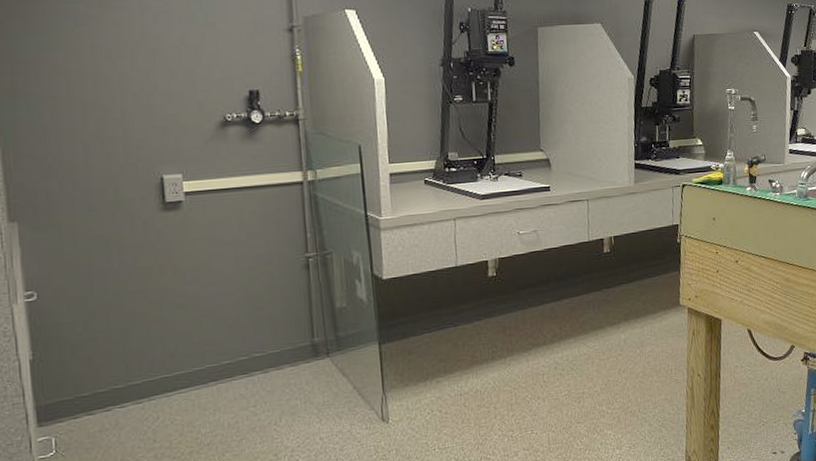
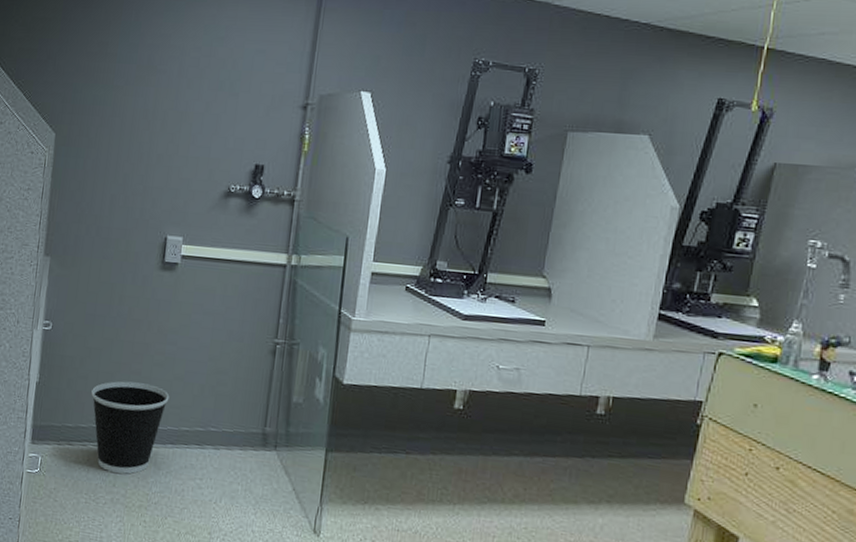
wastebasket: none [105,328,202,429] -> present [91,381,170,474]

